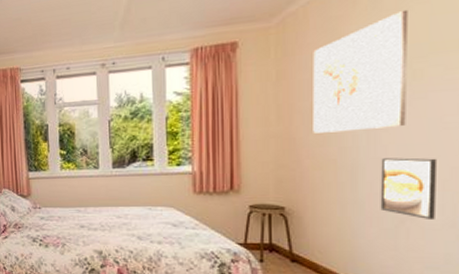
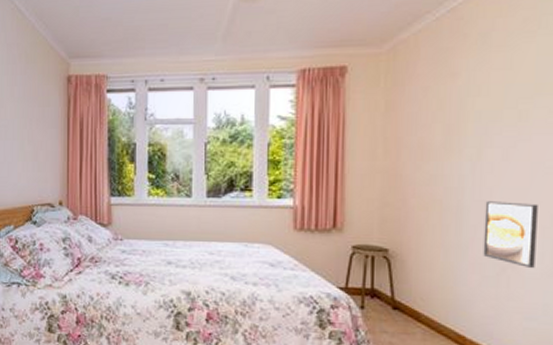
wall art: present [313,9,408,133] -> none [420,47,516,171]

